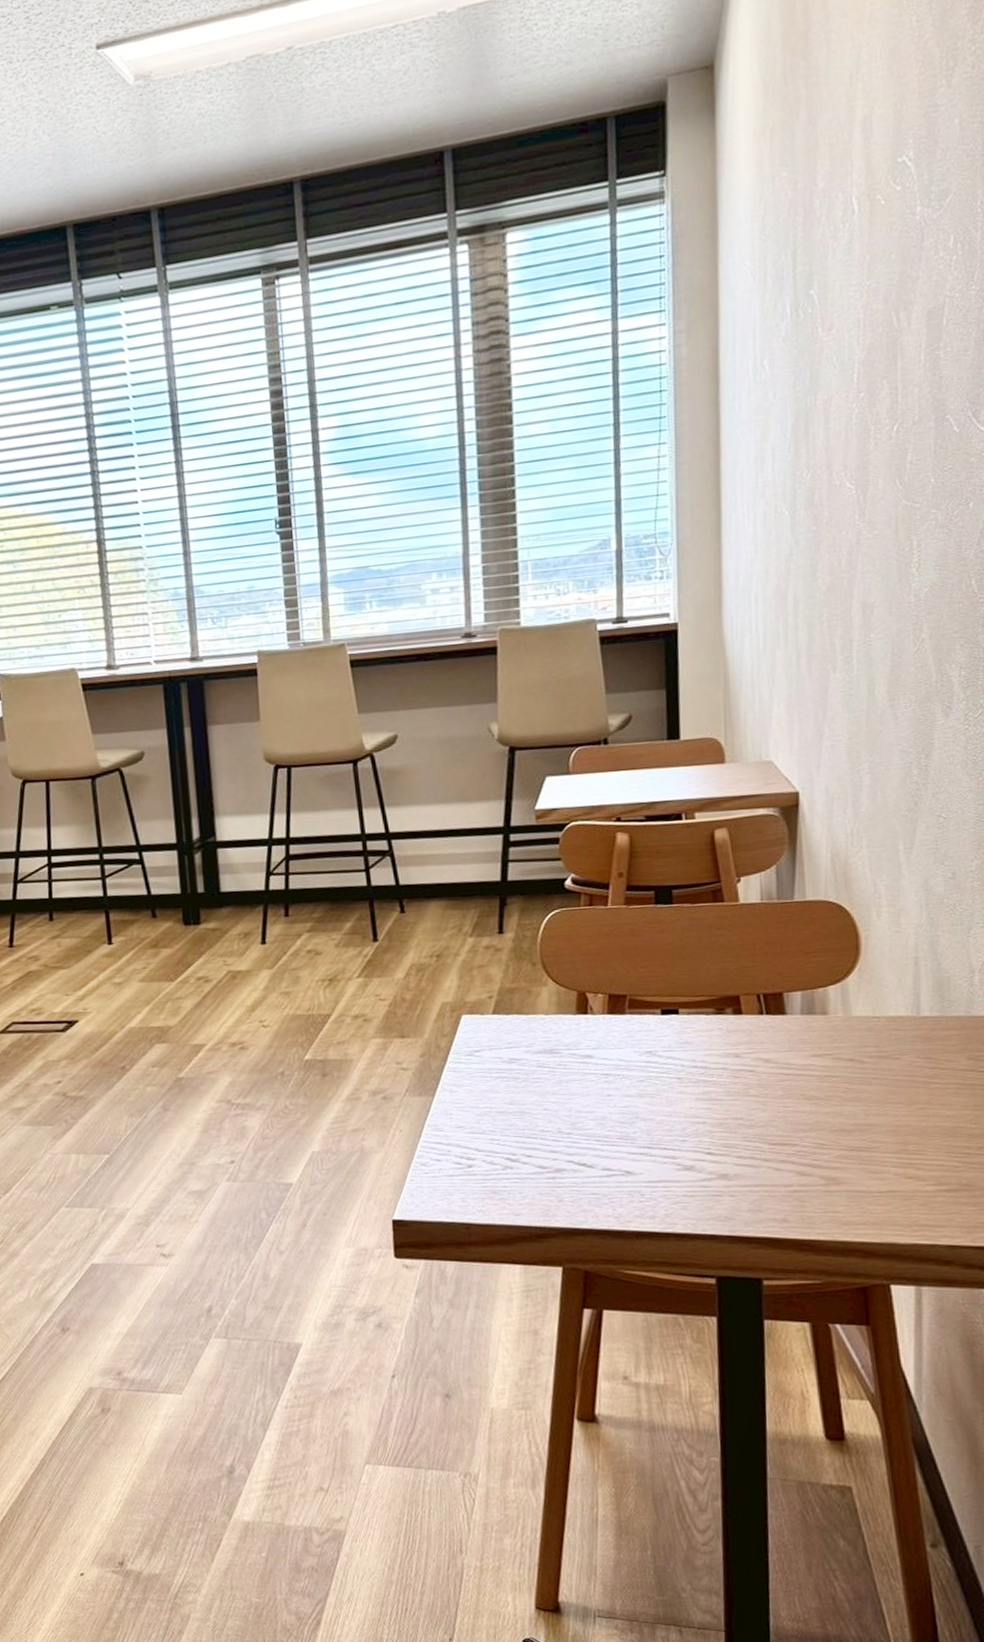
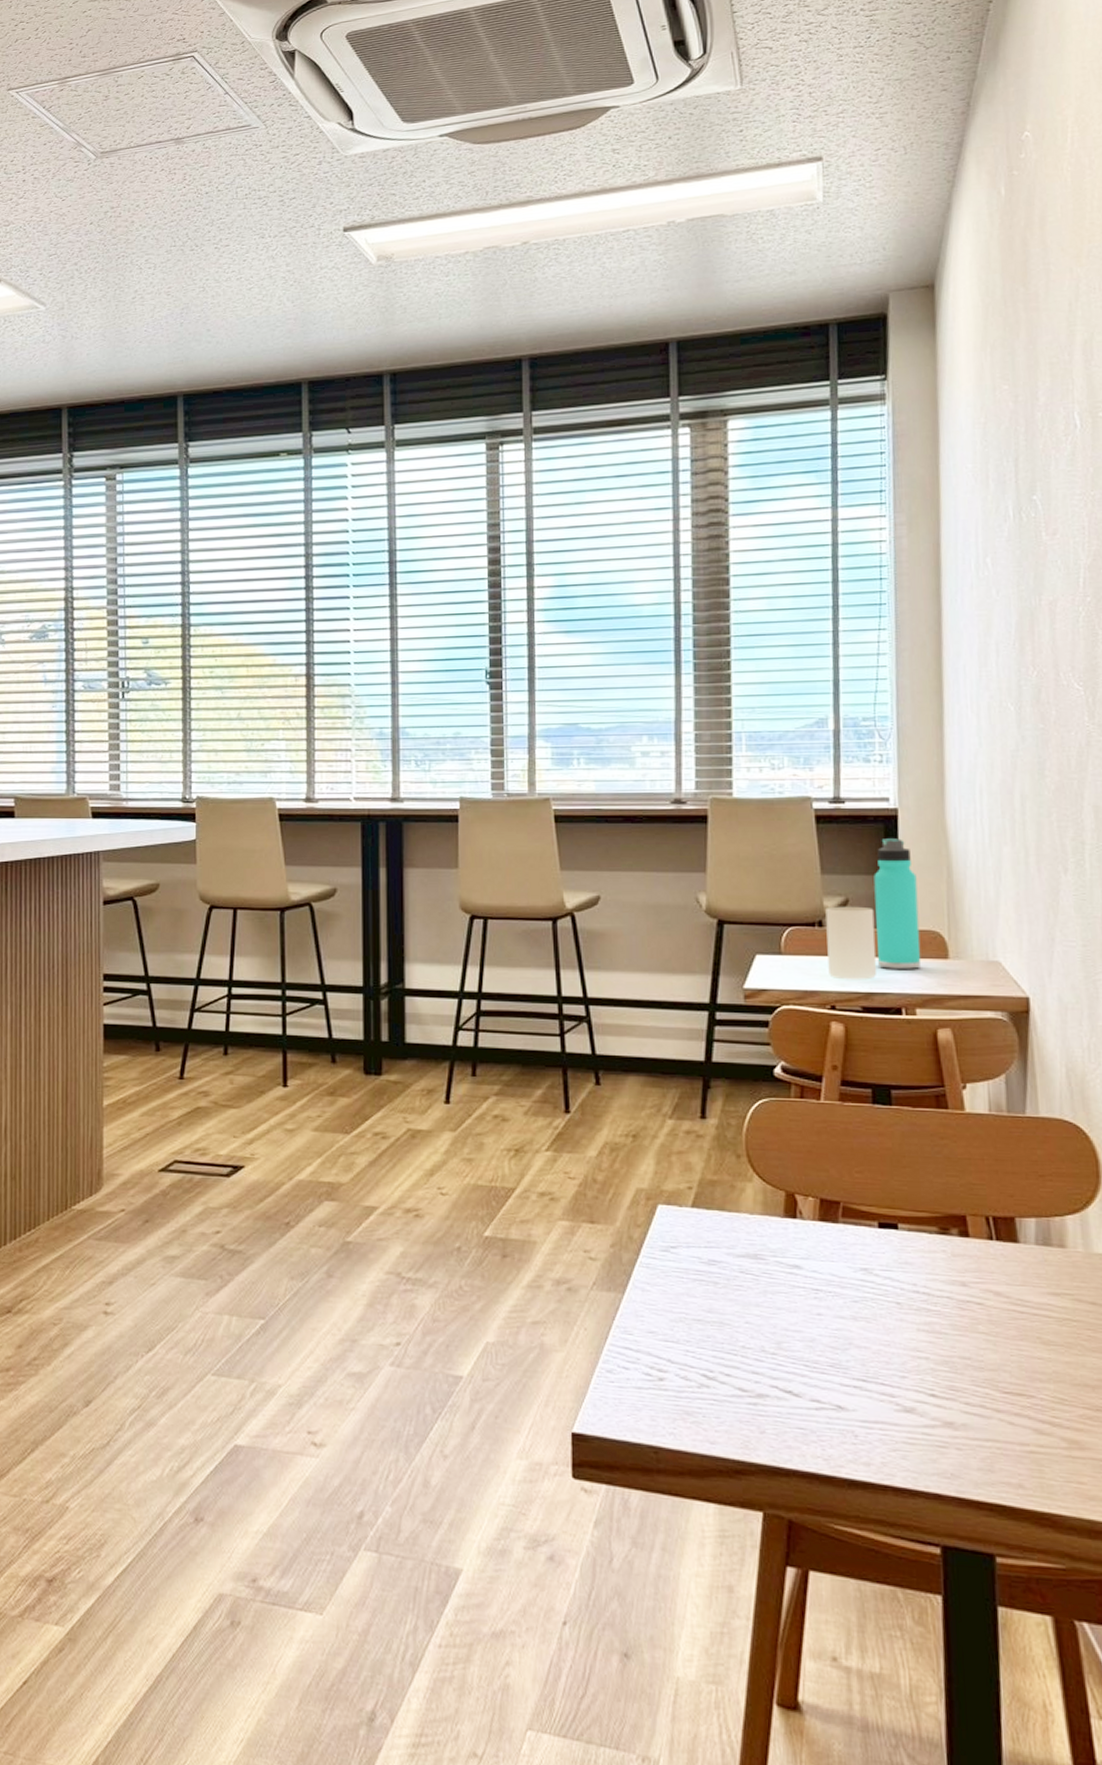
cup: none [610,721,659,793] -> present [825,906,877,980]
thermos bottle: none [655,651,700,778] -> present [874,837,922,969]

